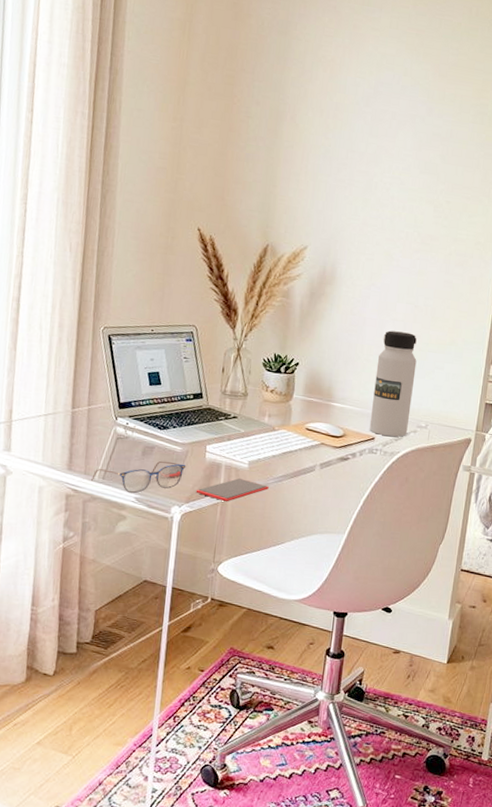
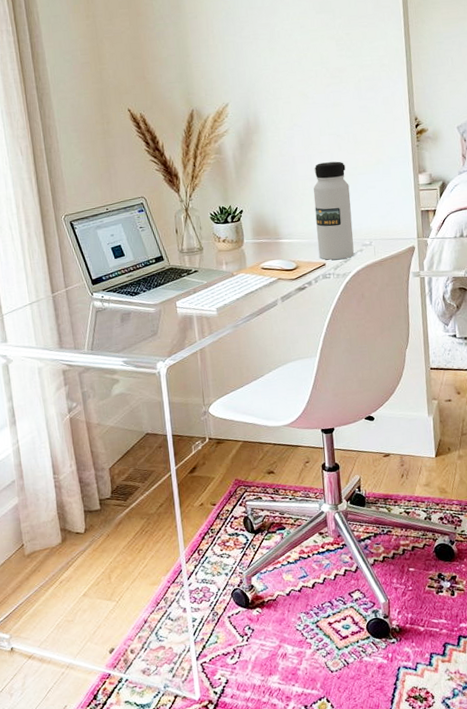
glasses: present [91,460,186,494] -> none [81,322,162,358]
smartphone: present [196,477,269,502] -> none [175,324,239,349]

